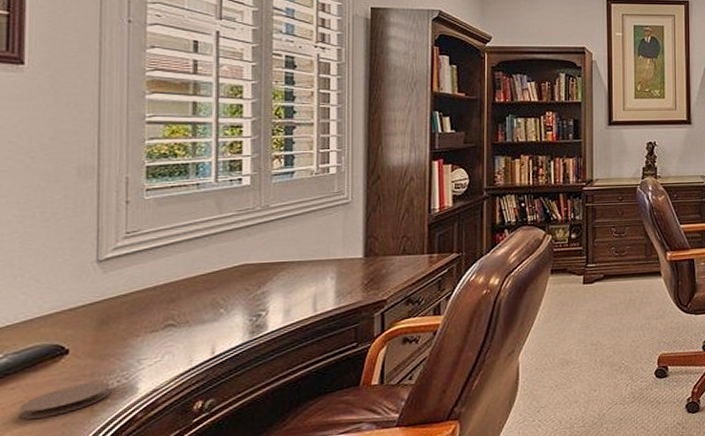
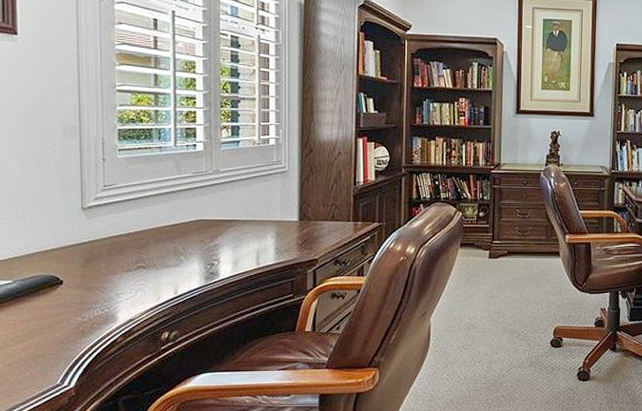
coaster: present [18,381,110,419] -> none [27,309,96,334]

